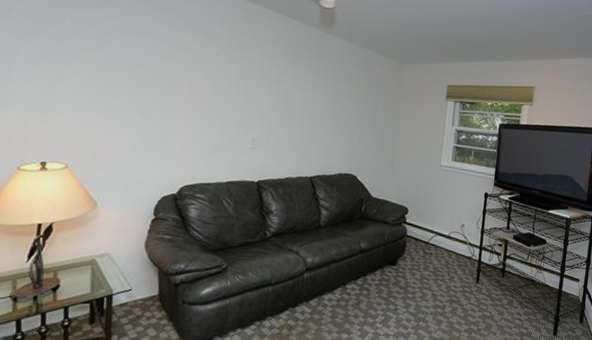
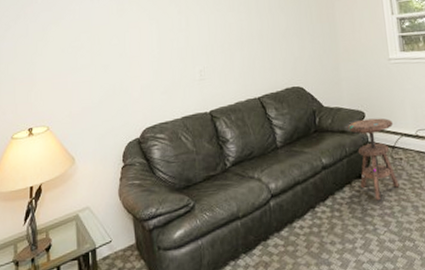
side table: none [389,214,432,286] -> present [347,118,400,201]

